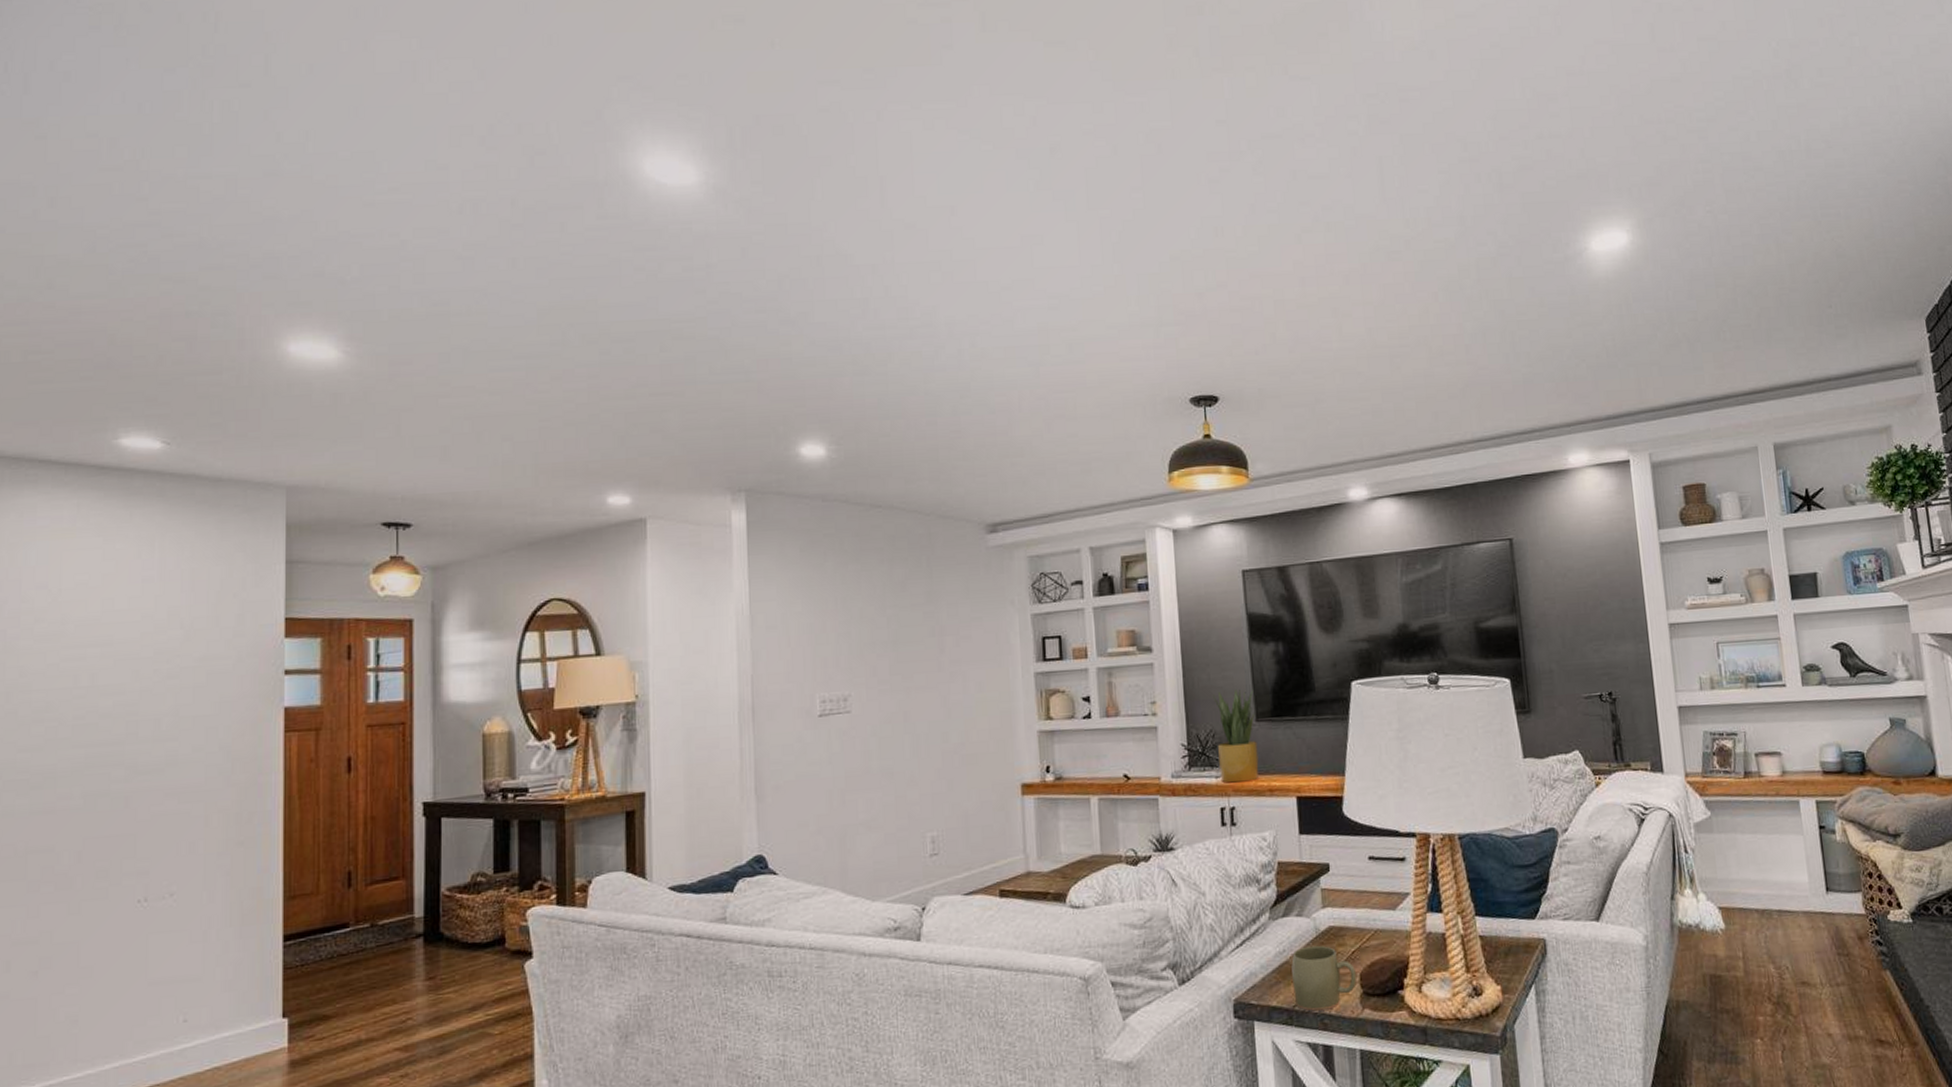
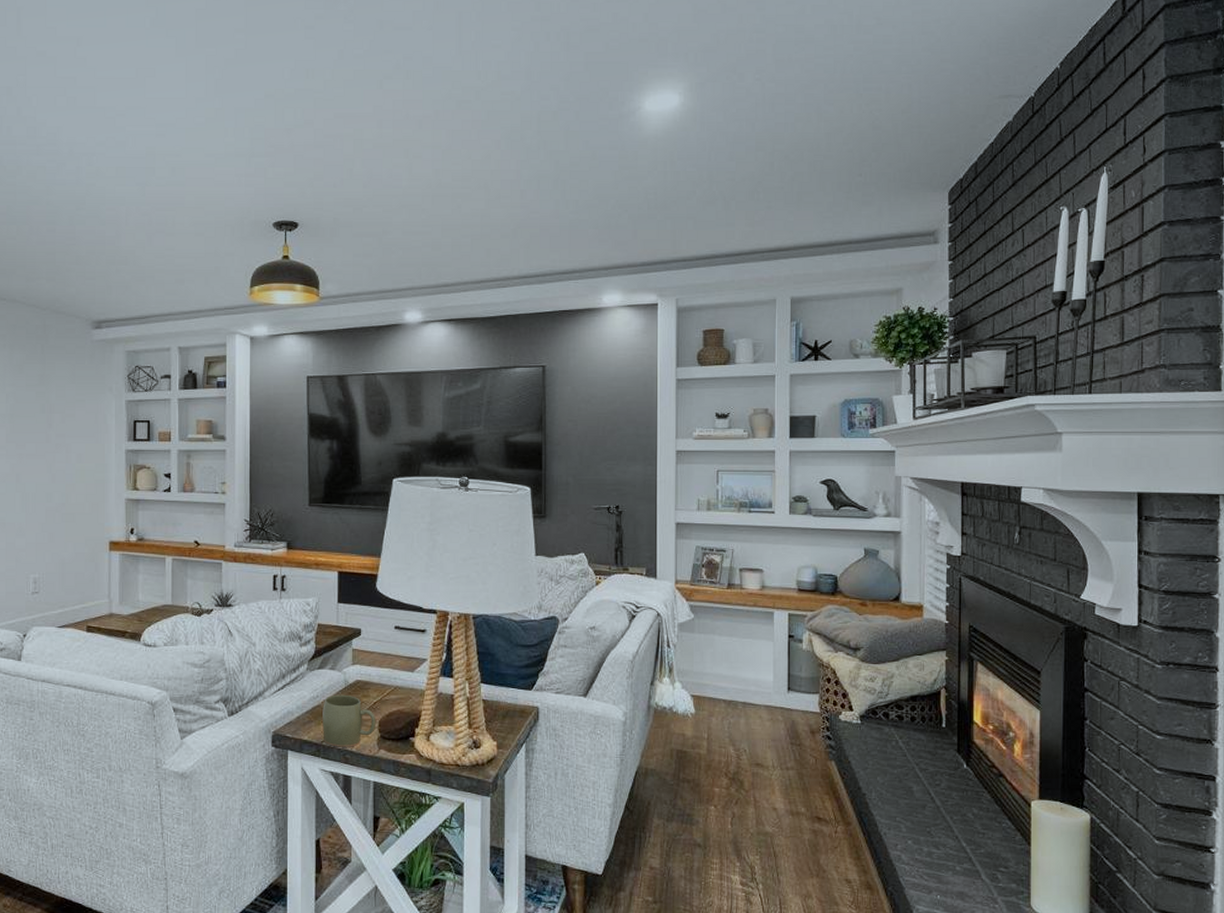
planter: present [1213,689,1259,783] -> none [274,478,309,555]

